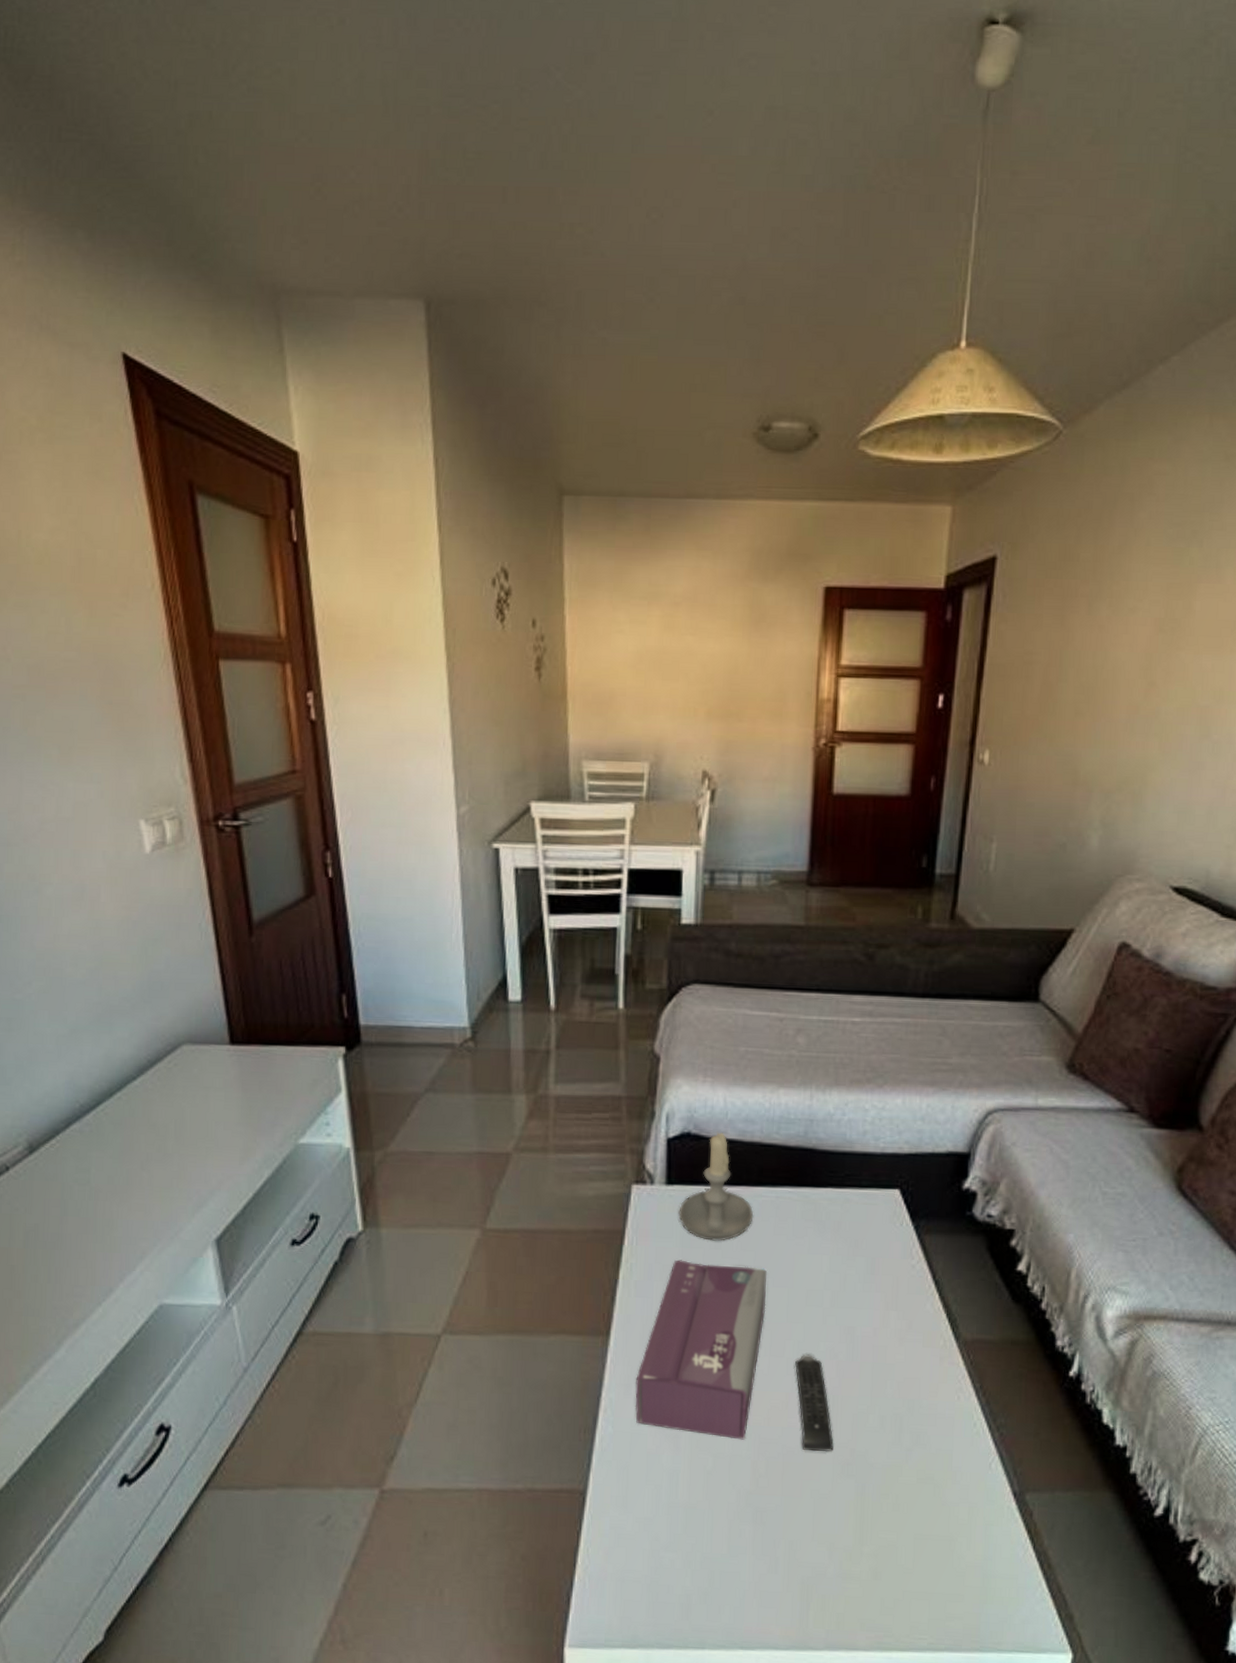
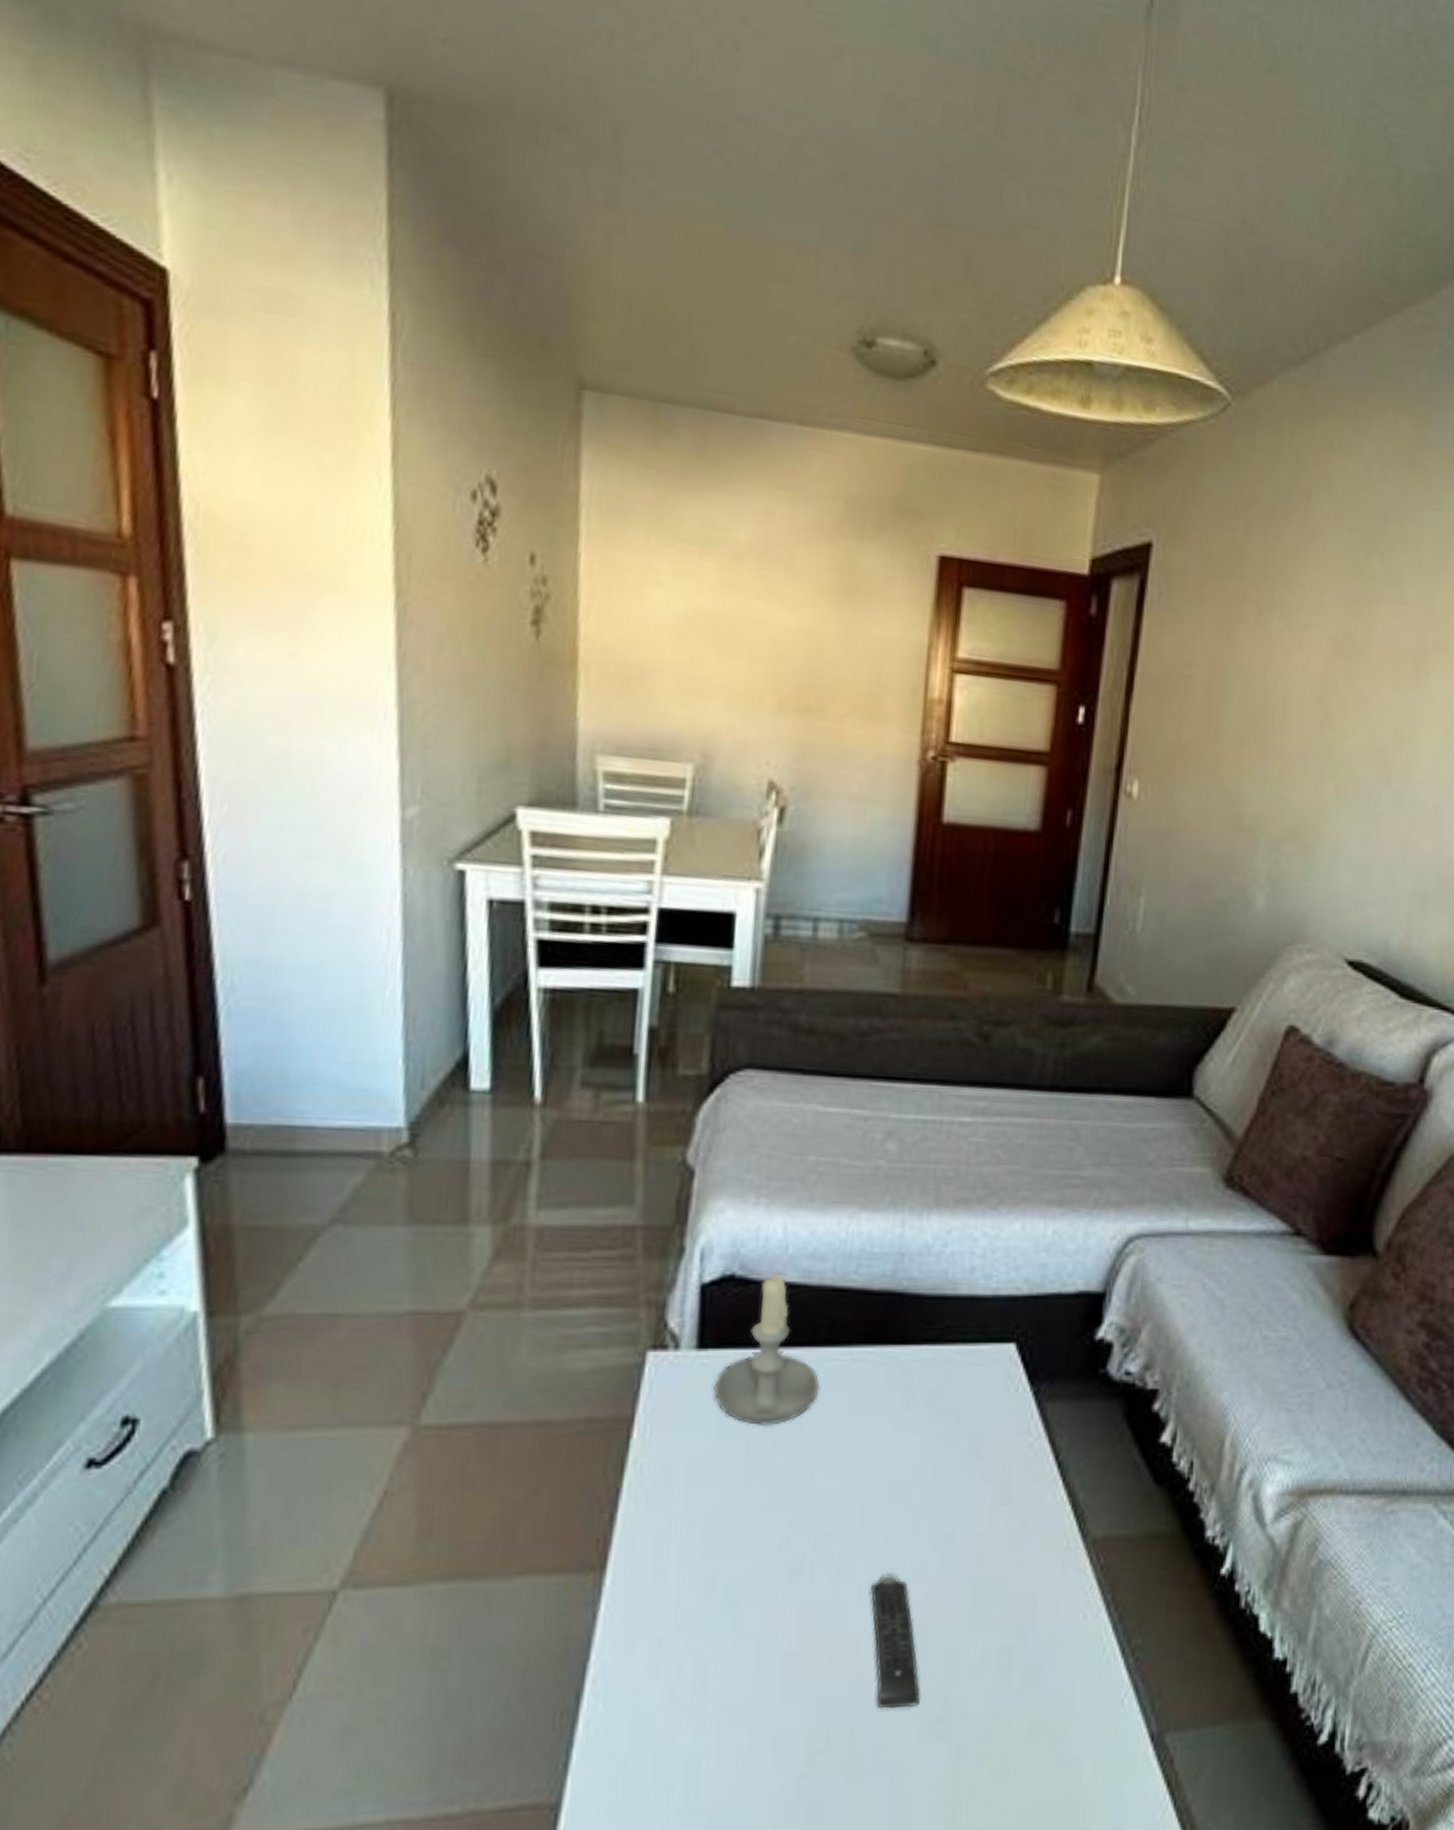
tissue box: present [635,1260,767,1440] -> none [639,1454,835,1703]

